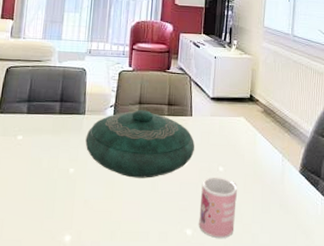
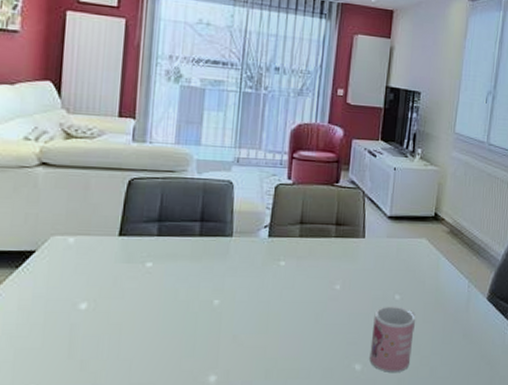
decorative bowl: present [85,110,195,178] -> none [233,231,367,309]

